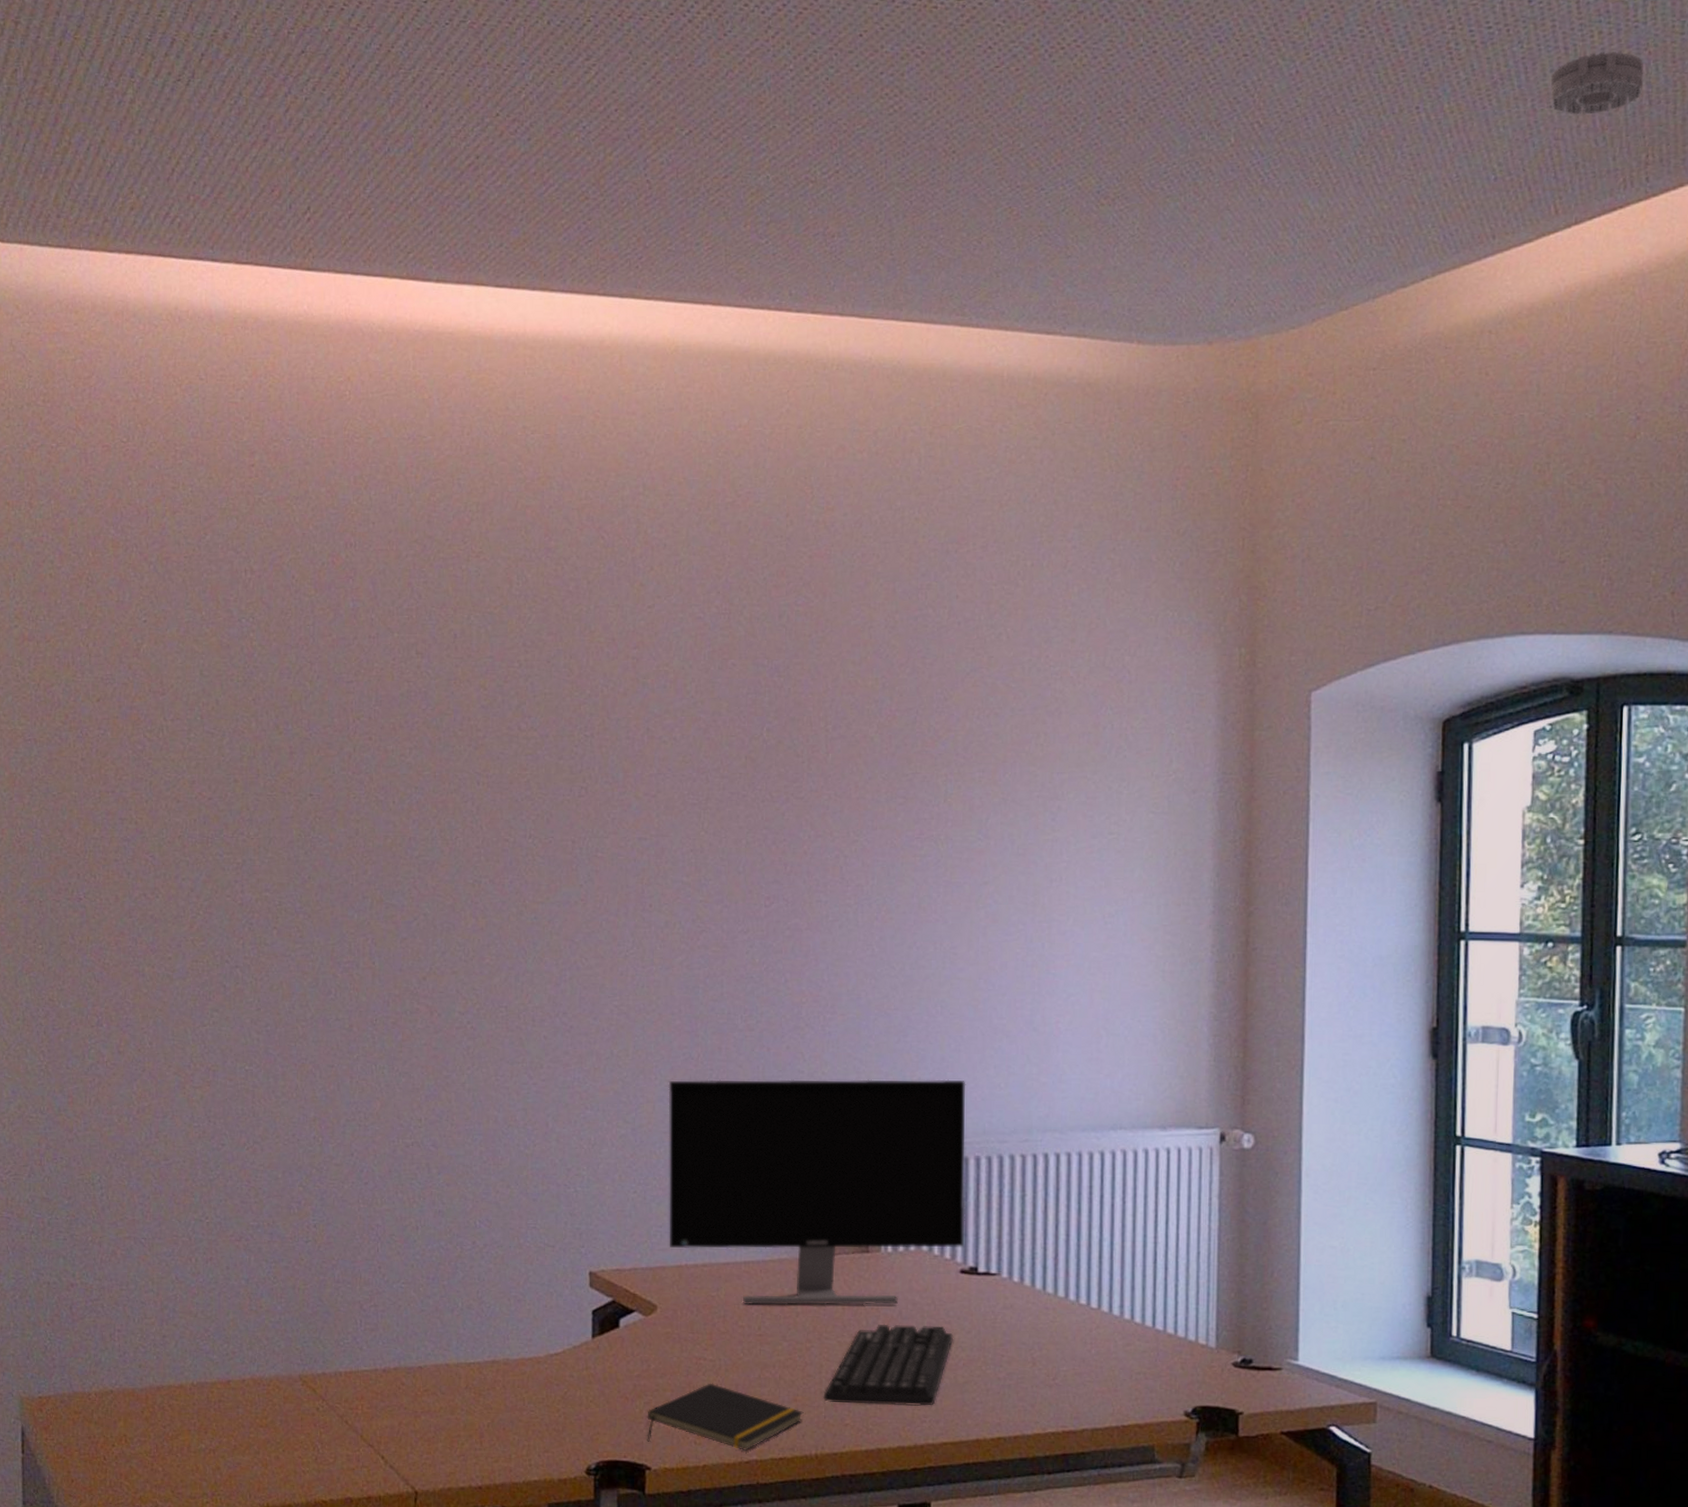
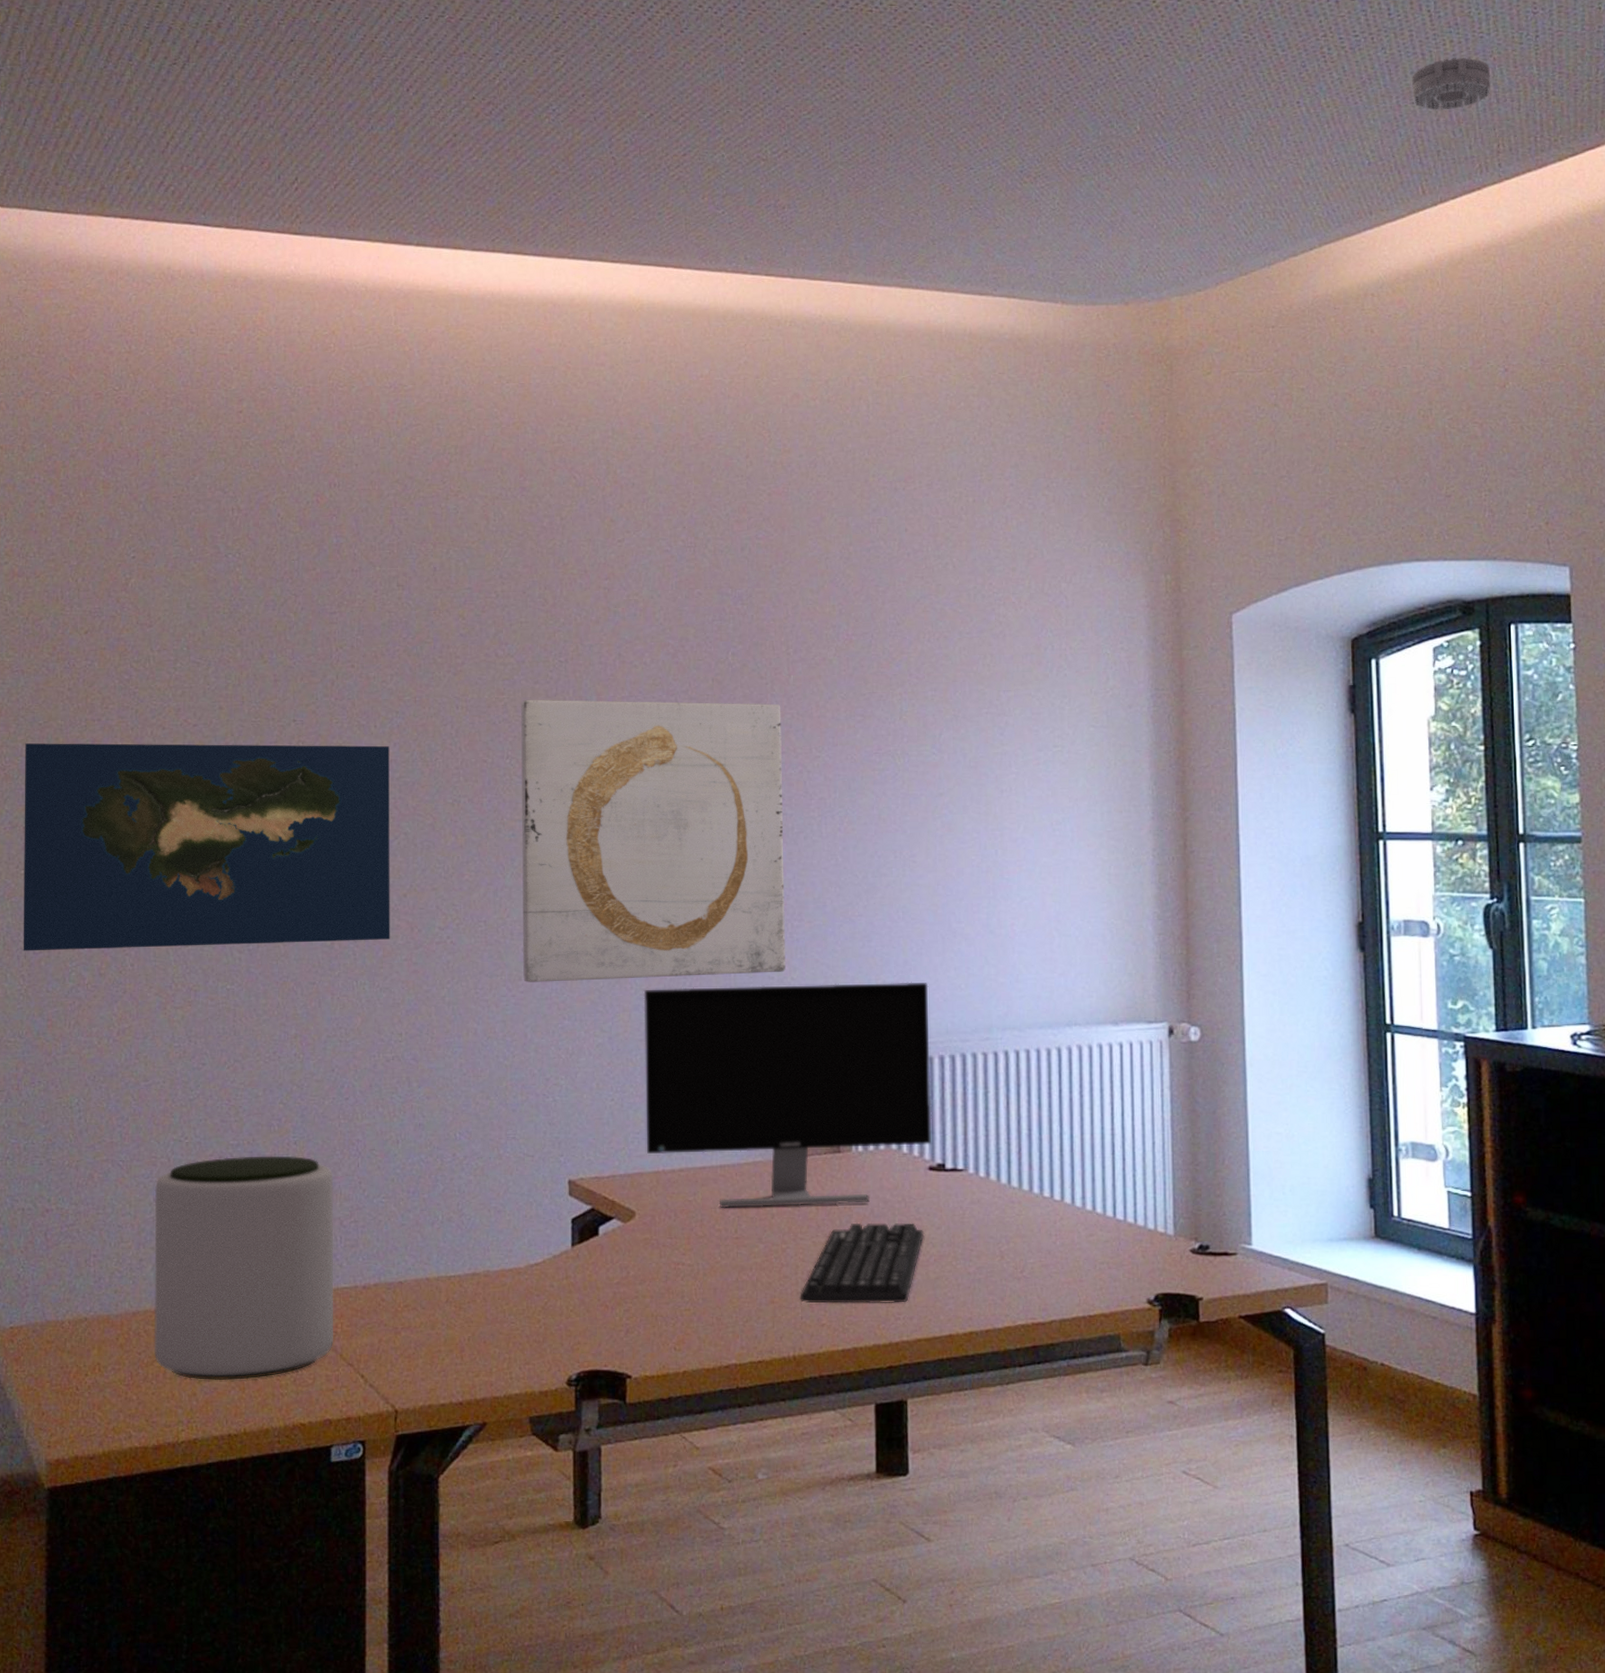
map: none [39,815,410,1027] -> present [23,743,390,951]
plant pot: none [176,1237,354,1456] -> present [153,1156,334,1380]
wall art: none [545,776,818,1071] -> present [521,699,785,982]
notepad: present [647,1383,804,1452] -> none [627,1288,781,1356]

